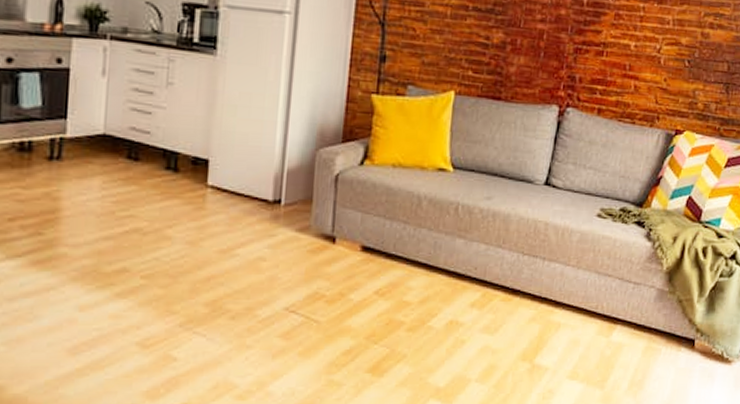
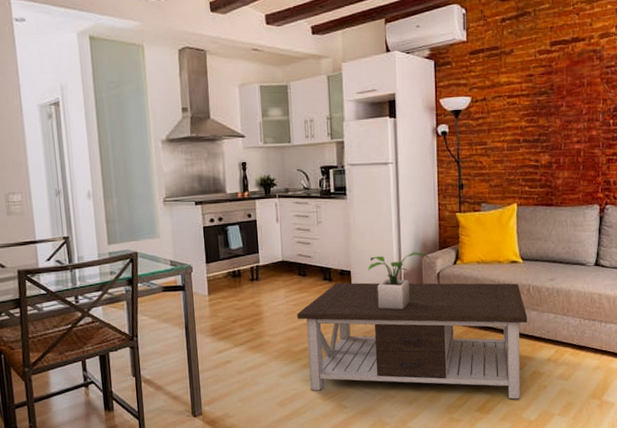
coffee table: none [116,175,451,358] -> present [297,282,528,399]
potted plant: none [235,142,328,222] -> present [368,252,430,310]

